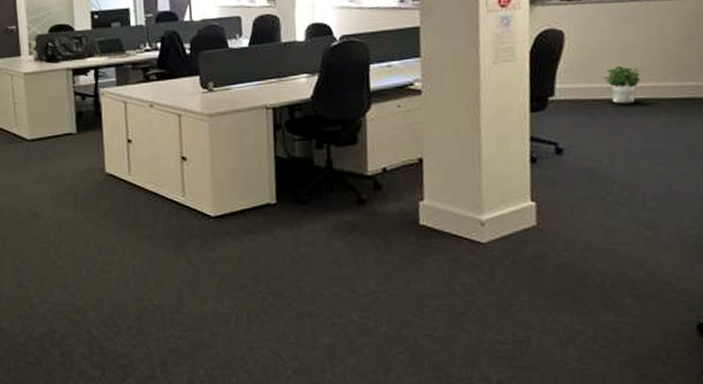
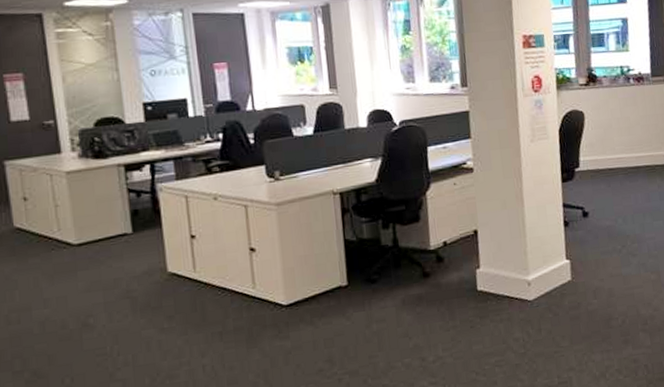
potted plant: present [604,66,641,104] -> none [615,140,642,171]

